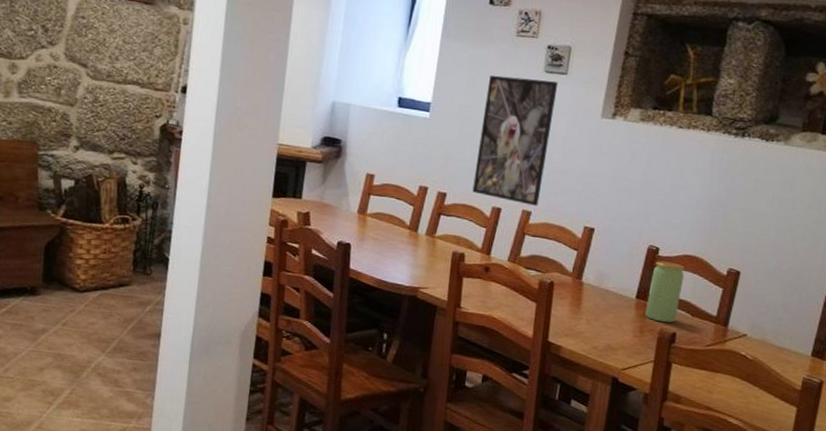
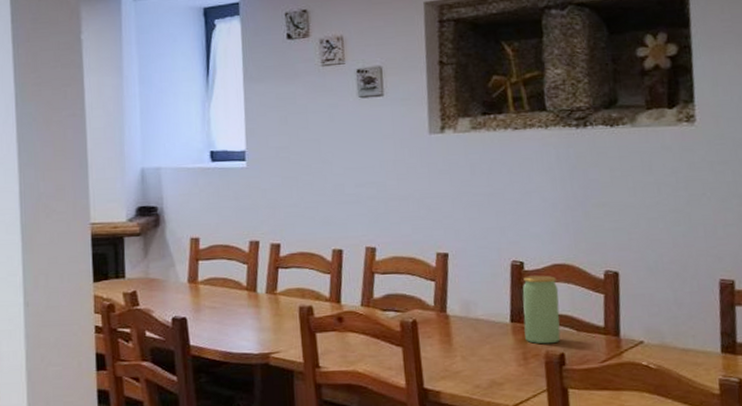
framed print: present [472,75,559,206] -> none [302,104,382,241]

